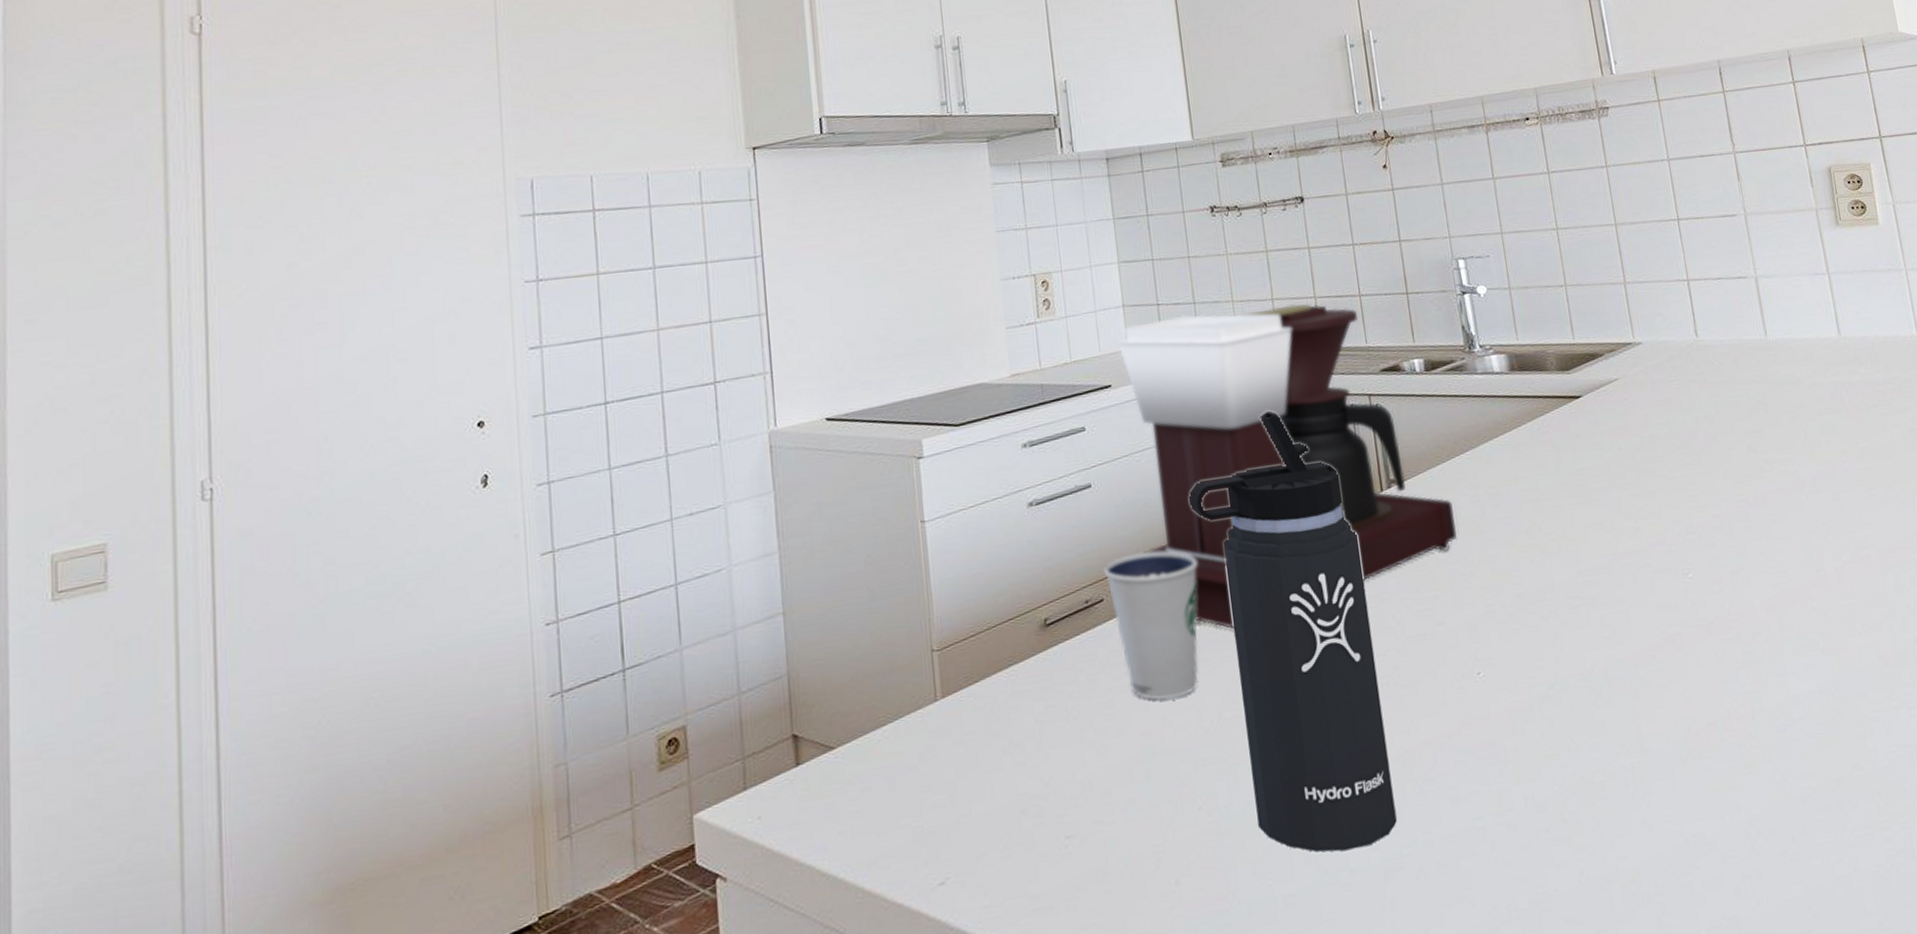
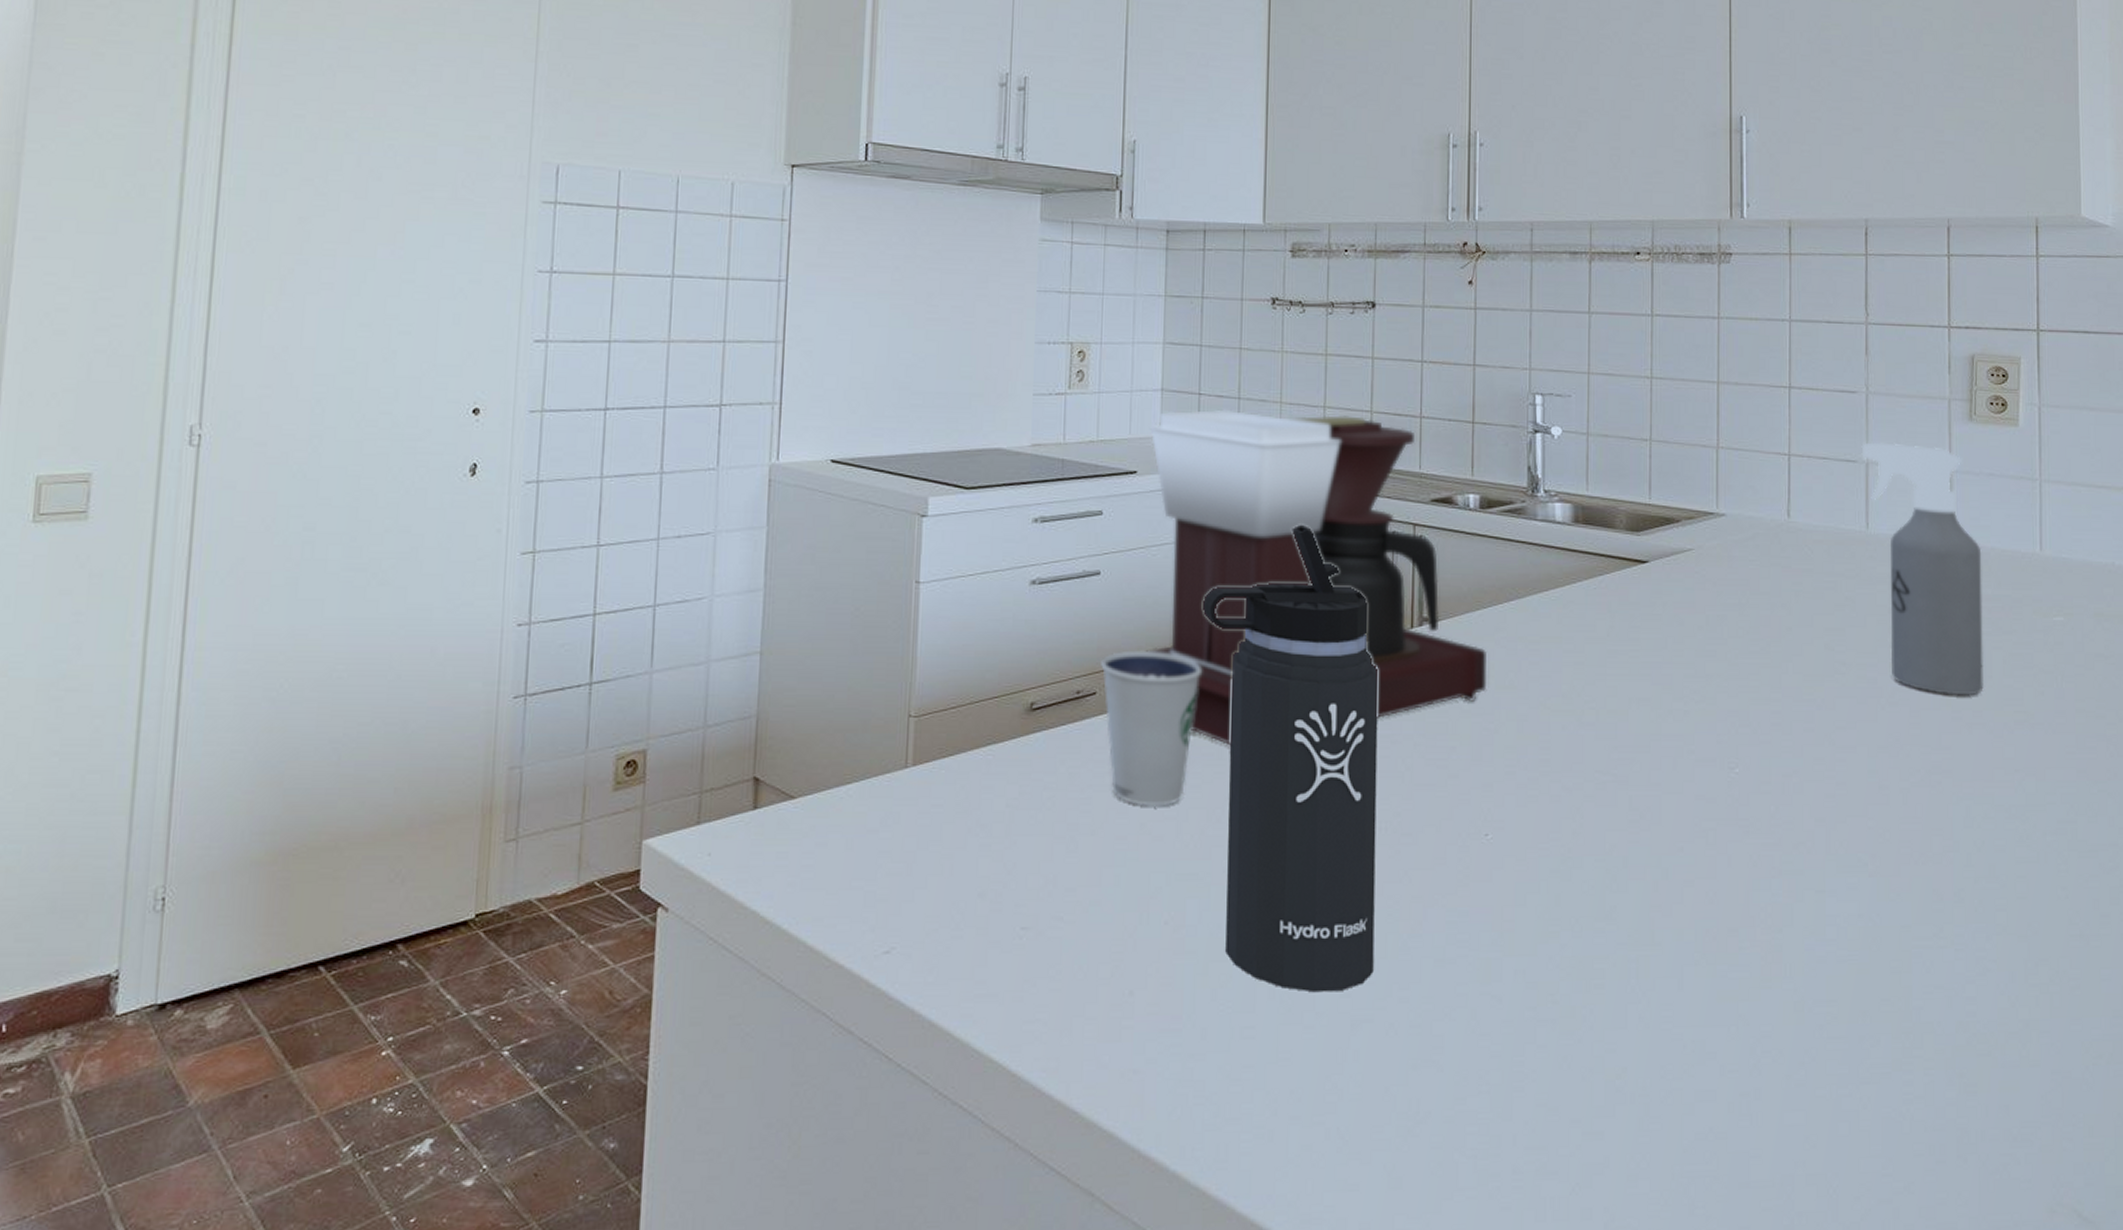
spray bottle: none [1748,253,1891,476] -> present [1861,442,1984,696]

